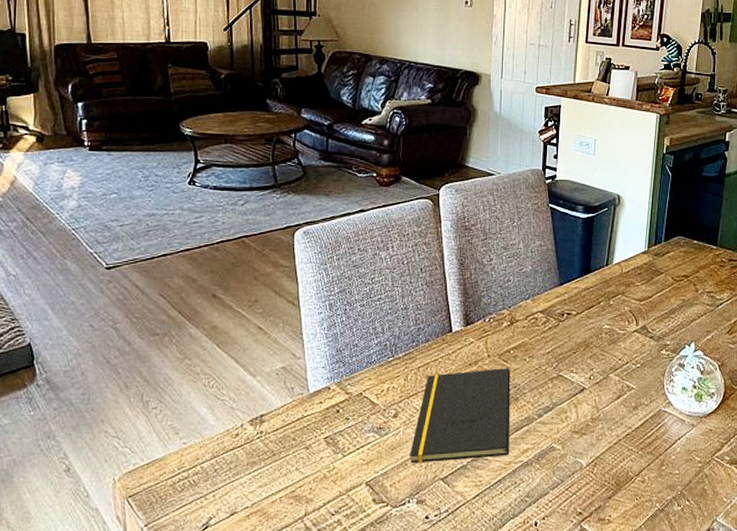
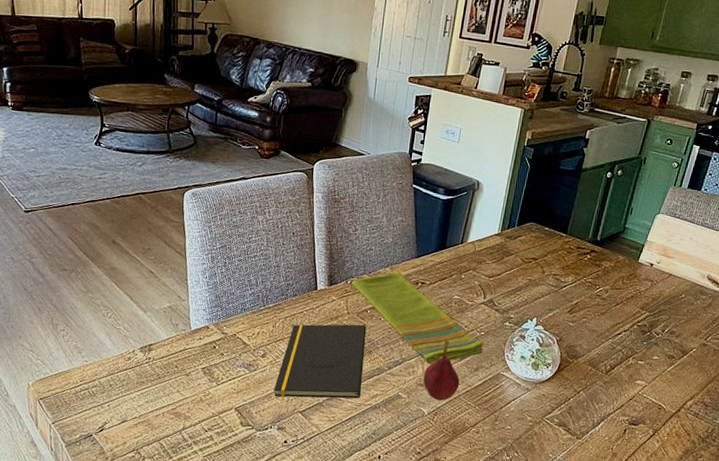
dish towel: none [490,301,641,407] -> present [351,270,484,365]
fruit: none [577,377,618,448] -> present [423,340,460,401]

